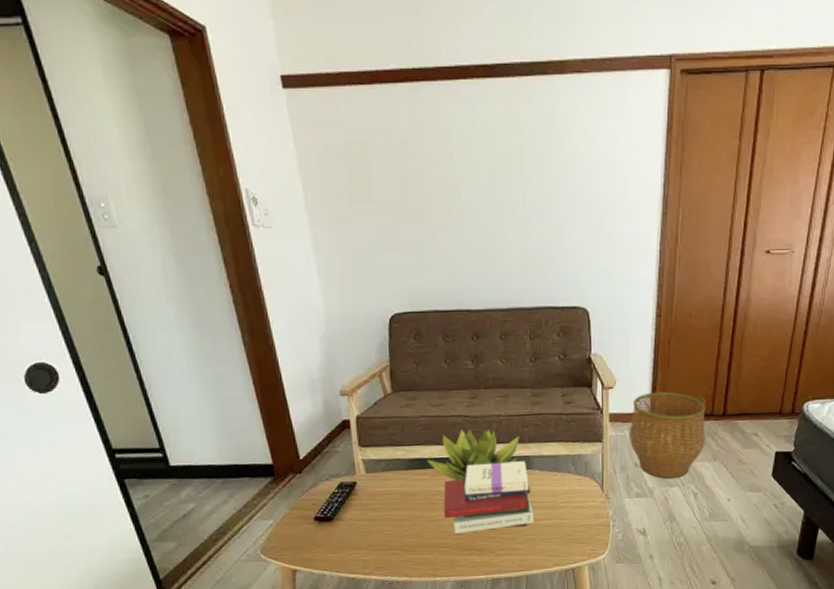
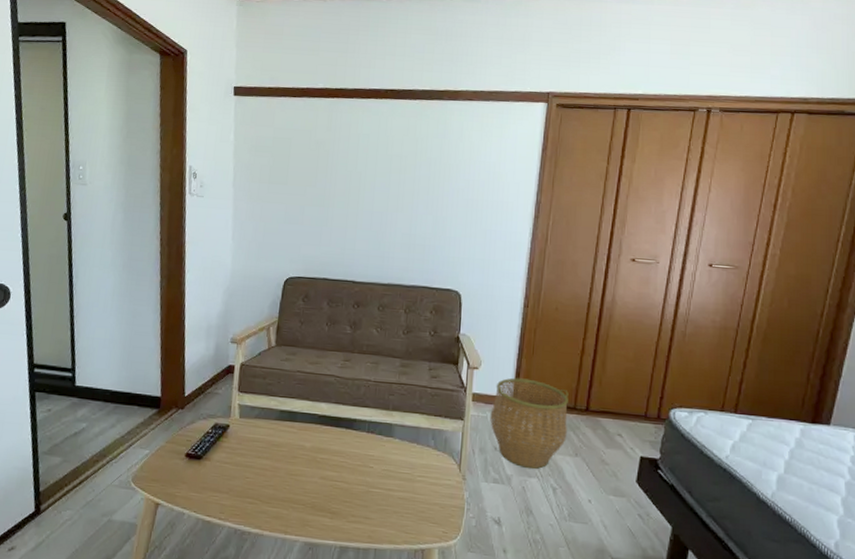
decorative plant: present [426,429,520,481] -> none [295,389,385,438]
books: present [443,461,535,534] -> none [303,423,390,496]

